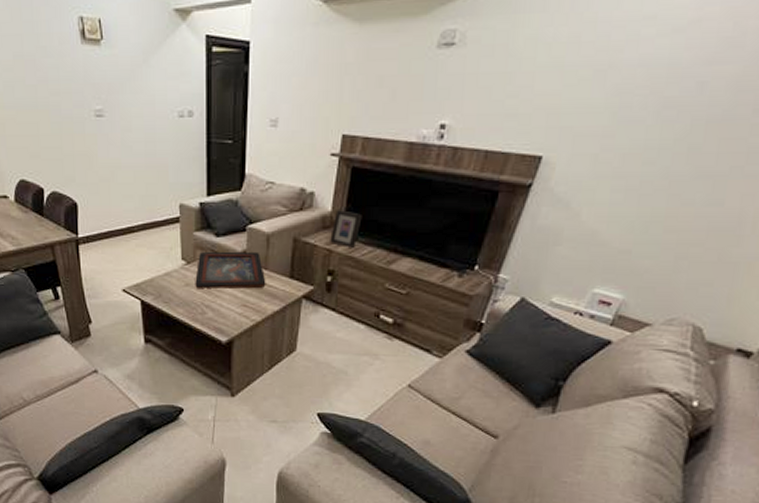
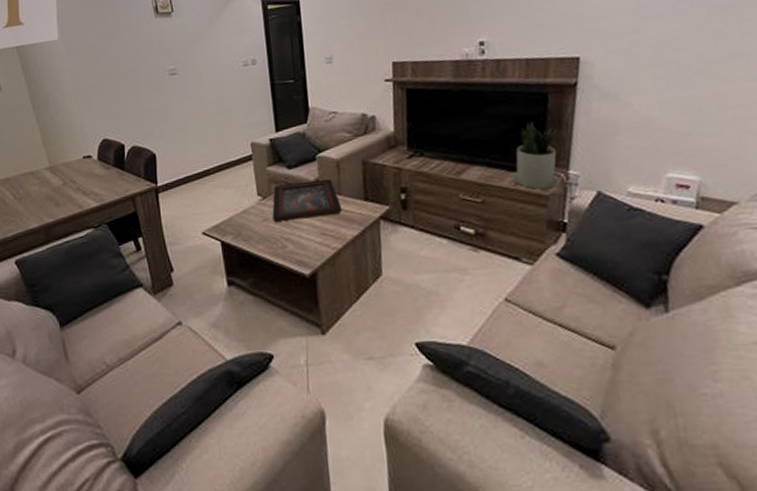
picture frame: present [330,210,362,248] -> none [397,129,425,164]
planter: none [442,220,497,288] -> present [512,122,560,189]

